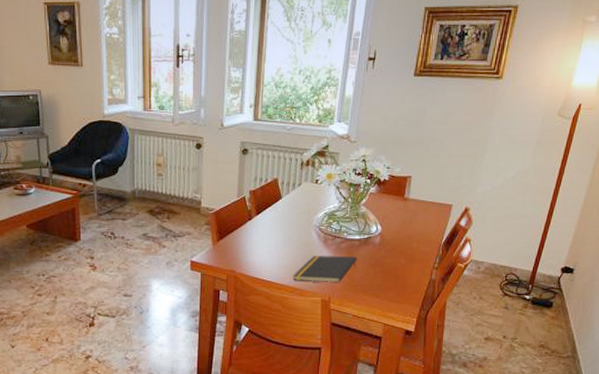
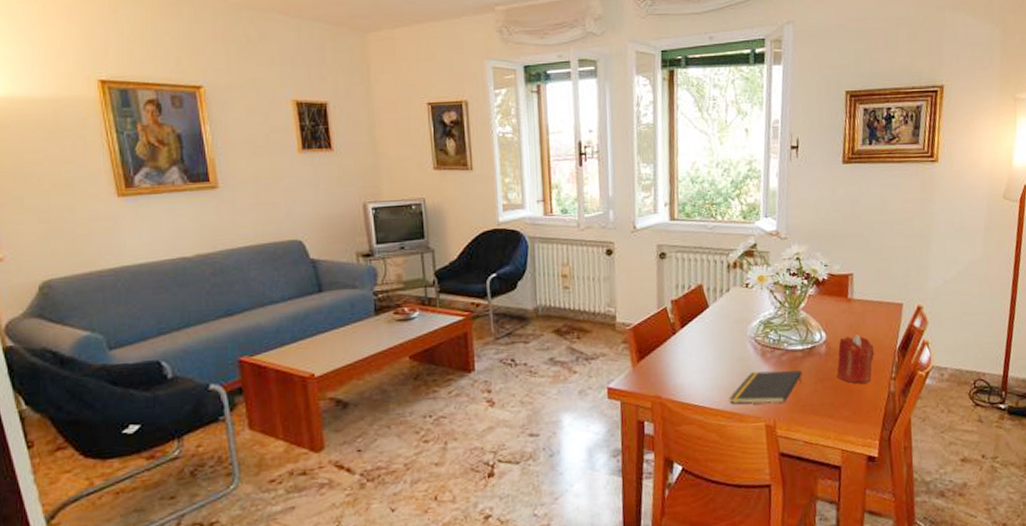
candle: none [387,229,423,271] -> present [836,335,875,384]

